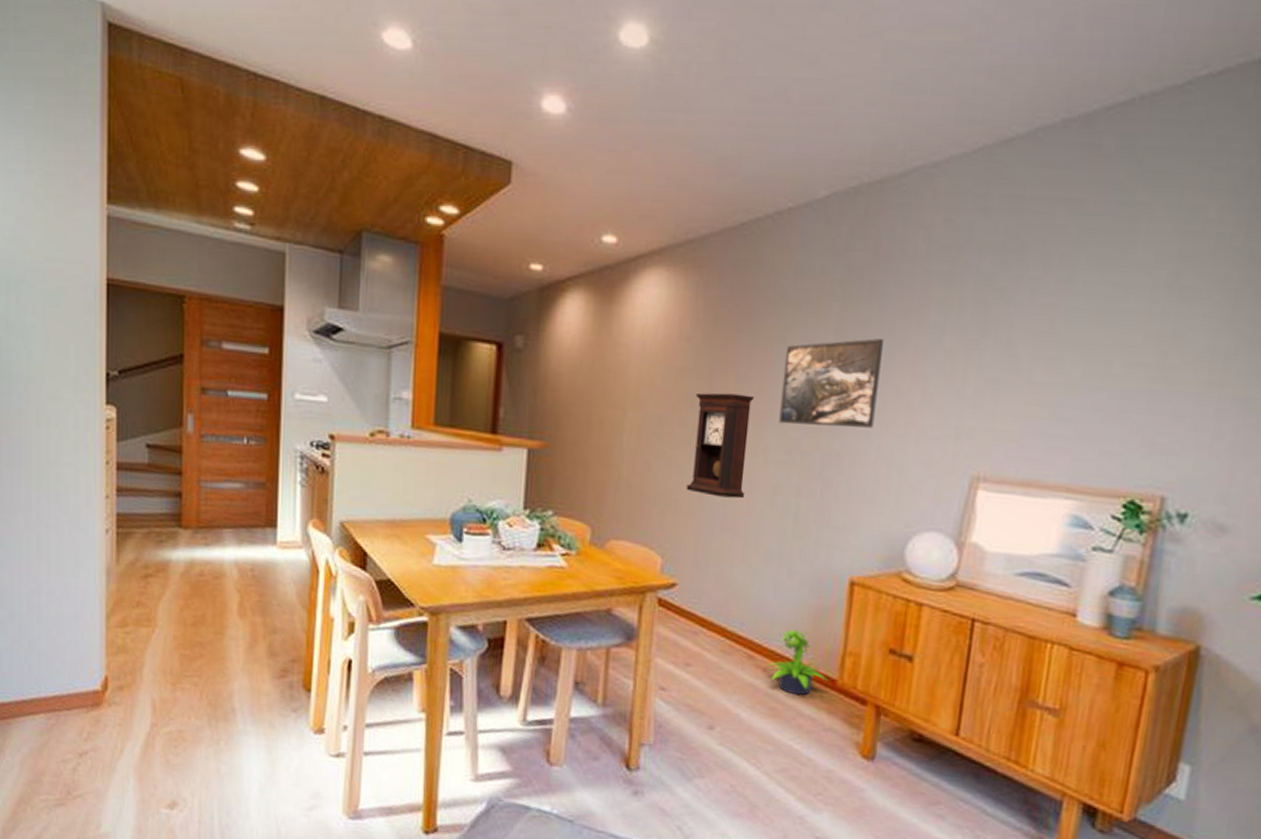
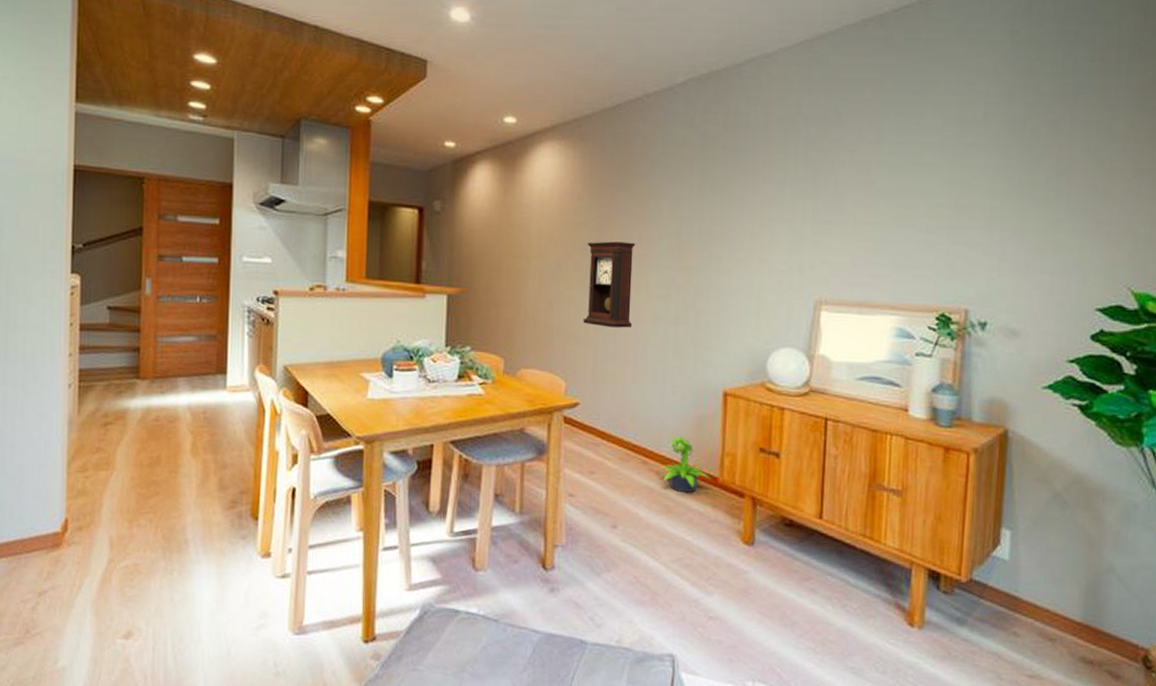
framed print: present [779,338,884,428] -> none [657,192,737,265]

